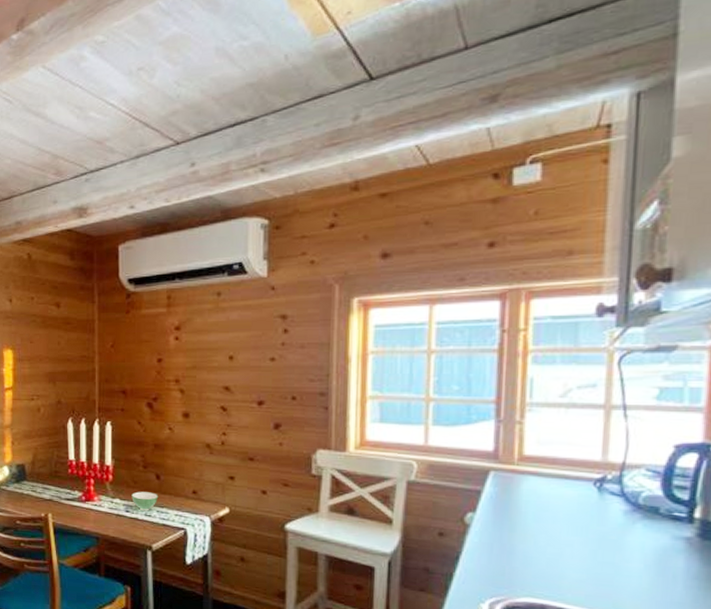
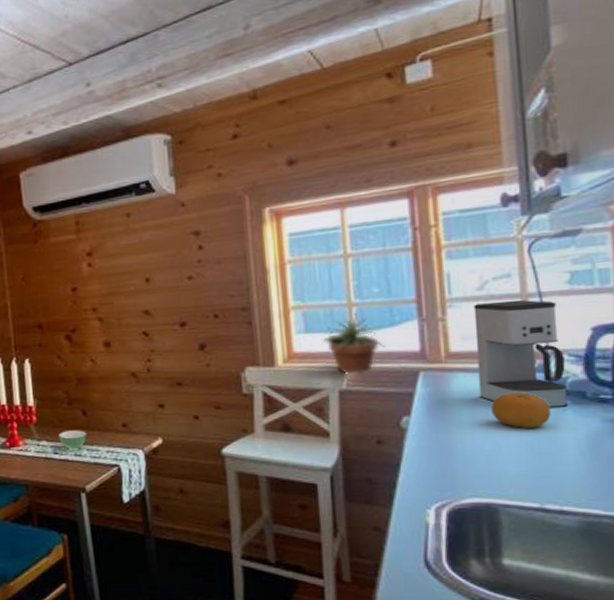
potted plant: none [396,409,459,467] -> present [322,314,386,374]
coffee maker: none [548,410,642,521] -> present [473,299,568,409]
fruit: none [559,500,620,538] -> present [491,391,551,429]

